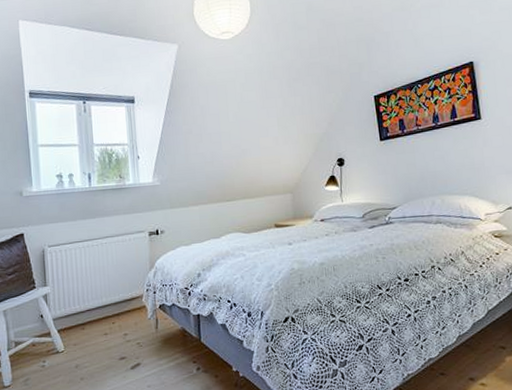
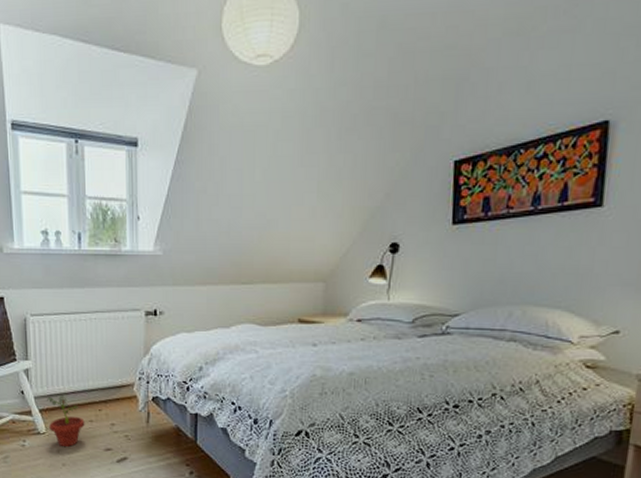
potted plant: none [65,314,100,361] -> present [47,395,85,447]

